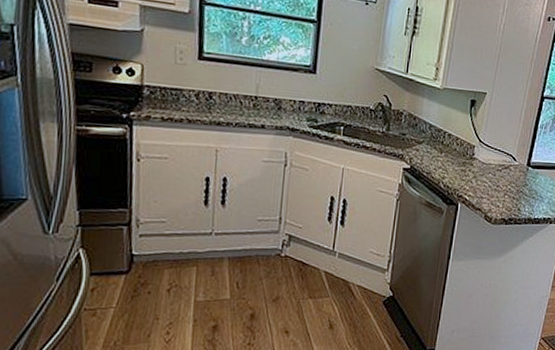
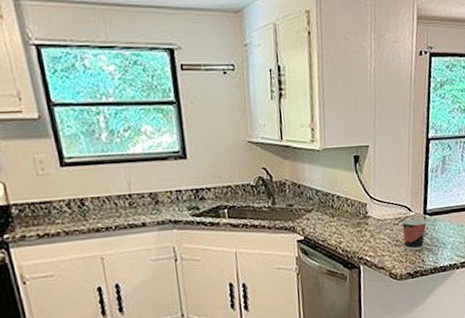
cup: none [503,167,529,199] -> present [402,218,427,251]

